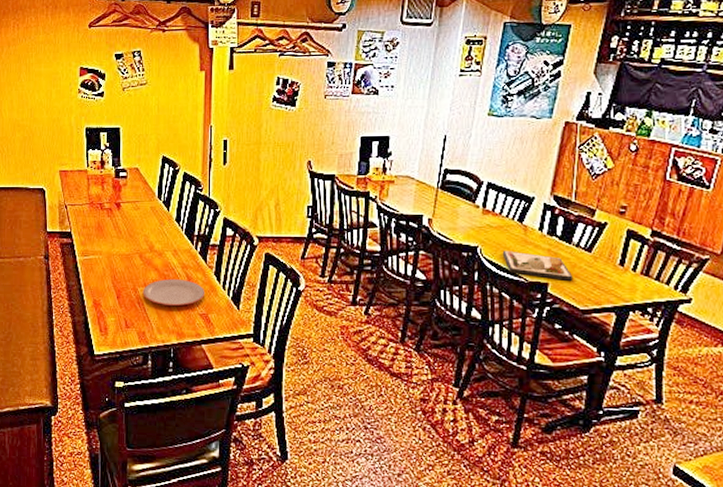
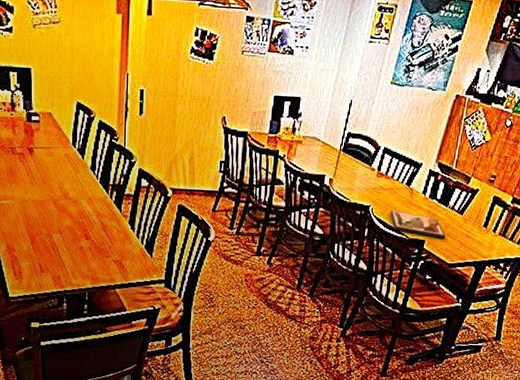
plate: present [143,278,204,306] -> none [57,226,119,252]

